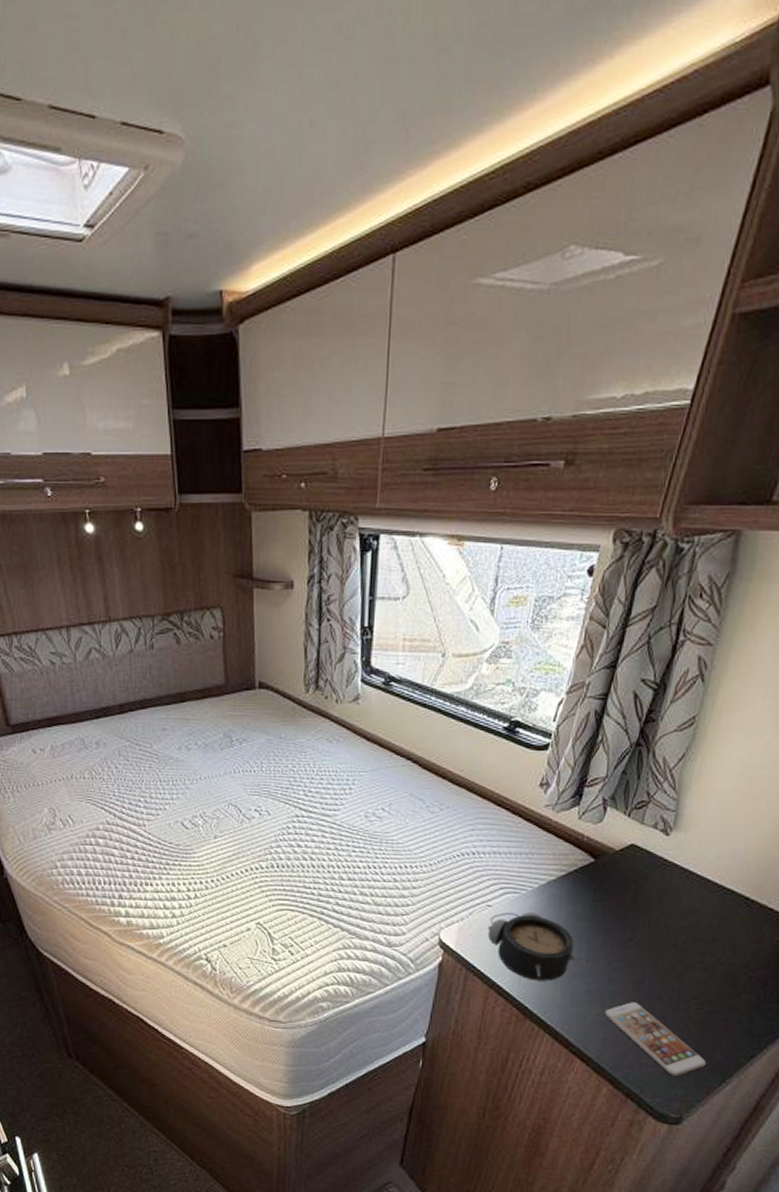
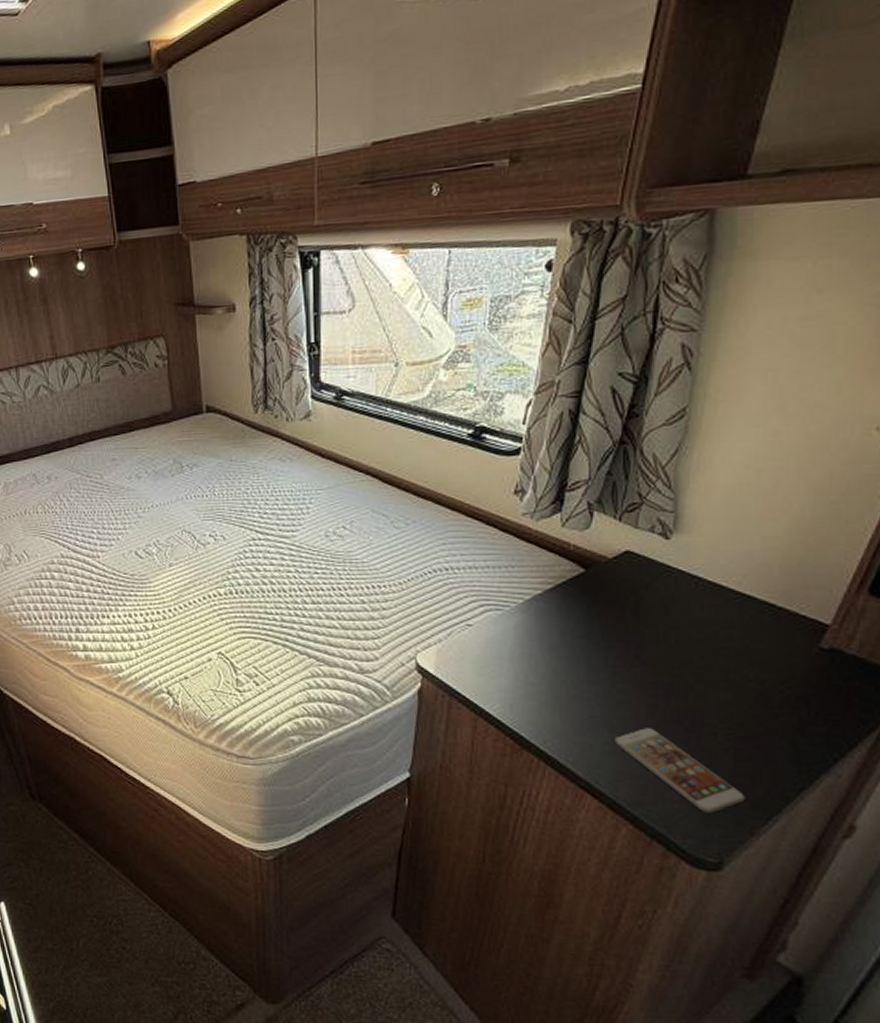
alarm clock: present [487,911,587,981] -> none [470,629,587,707]

